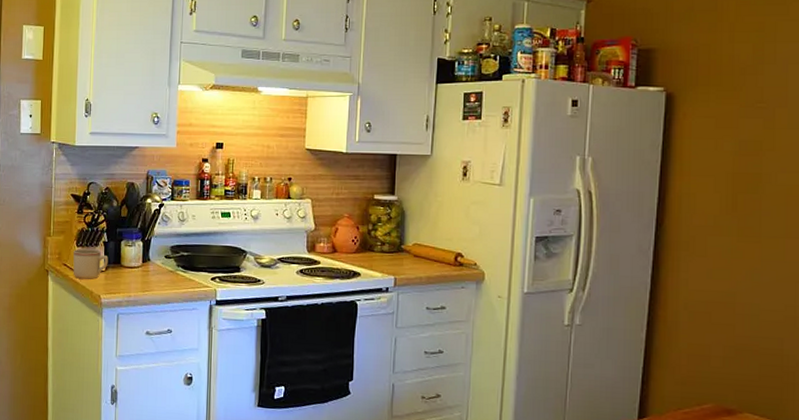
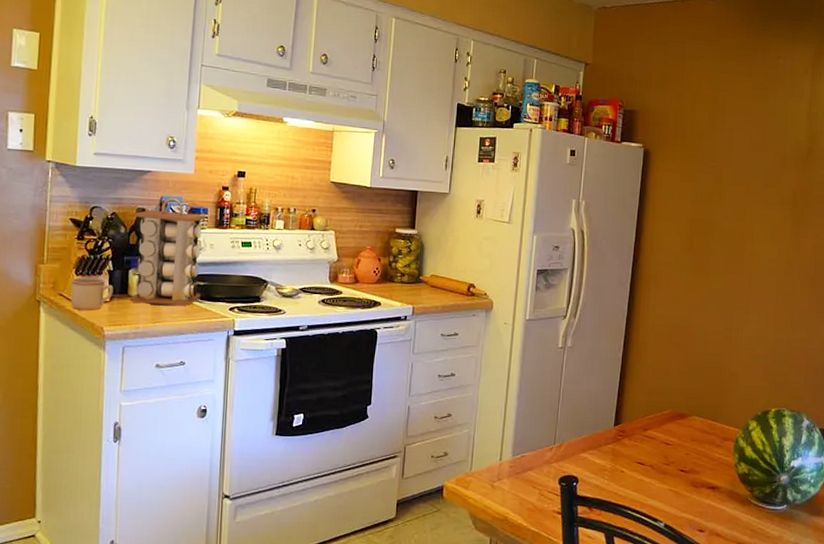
spice rack: none [122,172,189,276] -> present [130,198,207,306]

